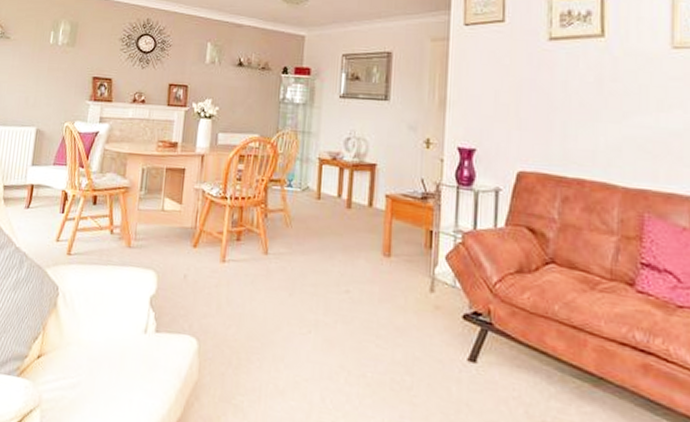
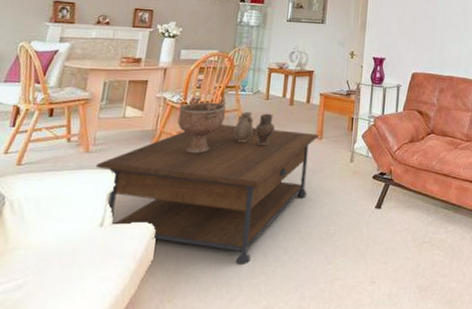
coffee table: none [137,227,386,408] -> present [95,124,319,266]
decorative bowl: none [217,190,271,261] -> present [177,96,227,154]
vase: none [281,212,329,259] -> present [234,111,275,146]

